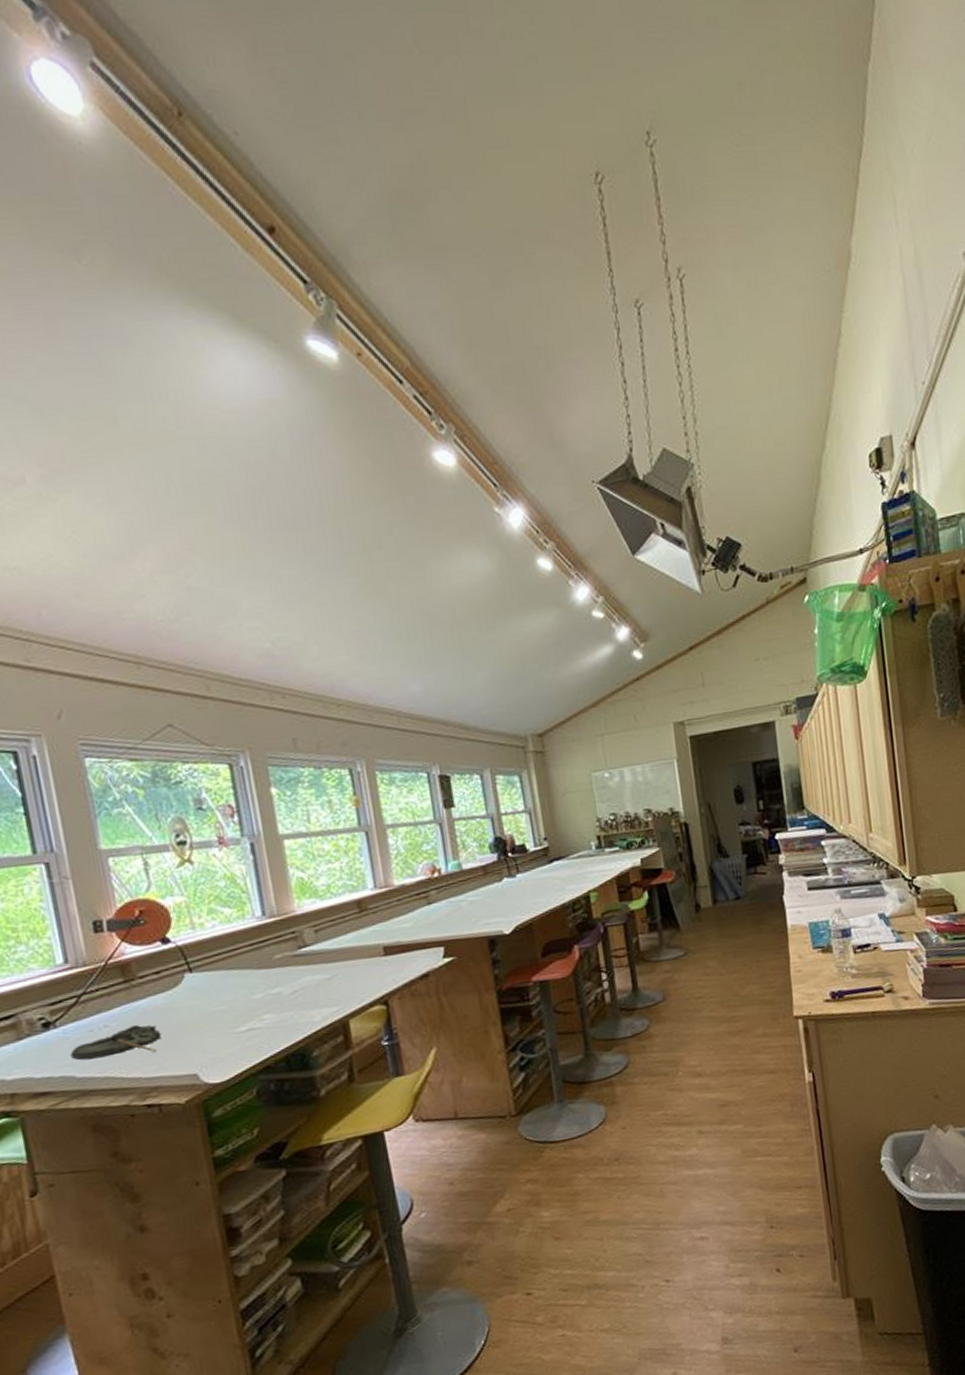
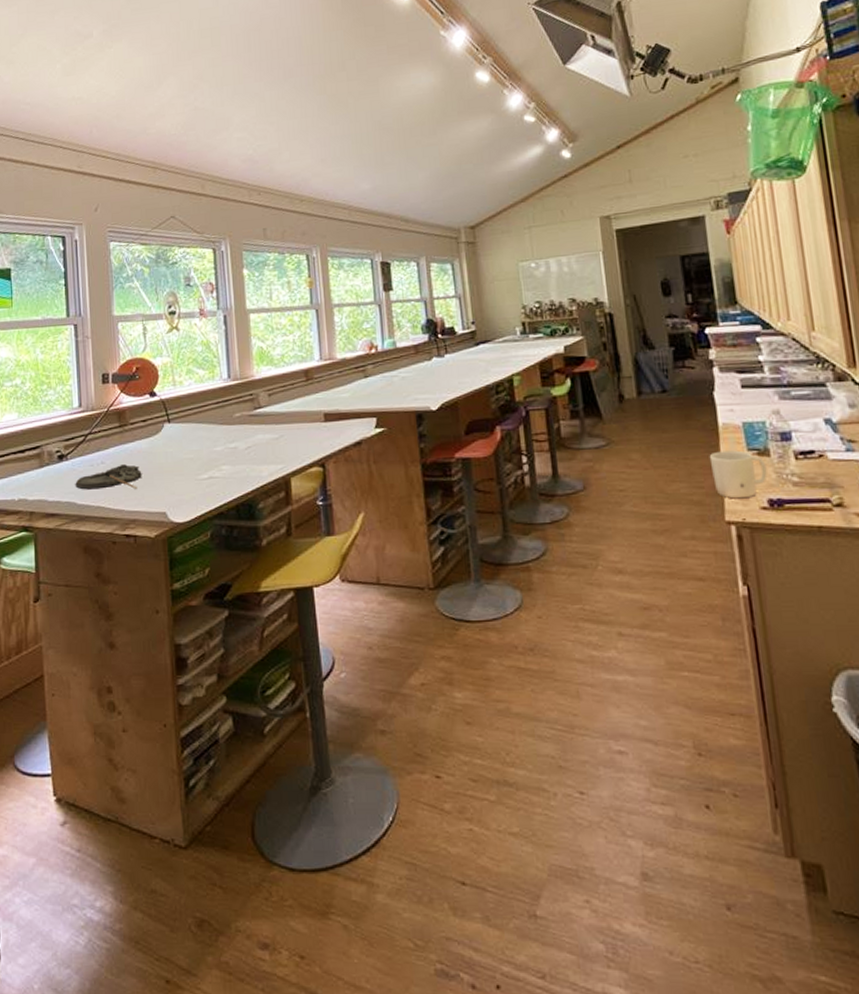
mug: none [779,949,830,996] -> present [709,450,768,499]

